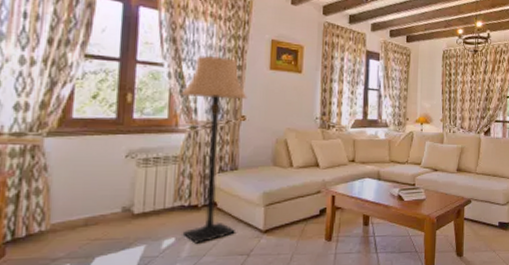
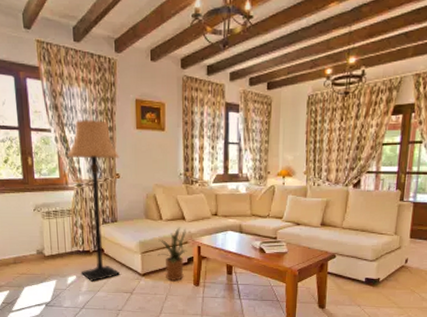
house plant: none [284,175,320,238] -> present [157,227,187,282]

